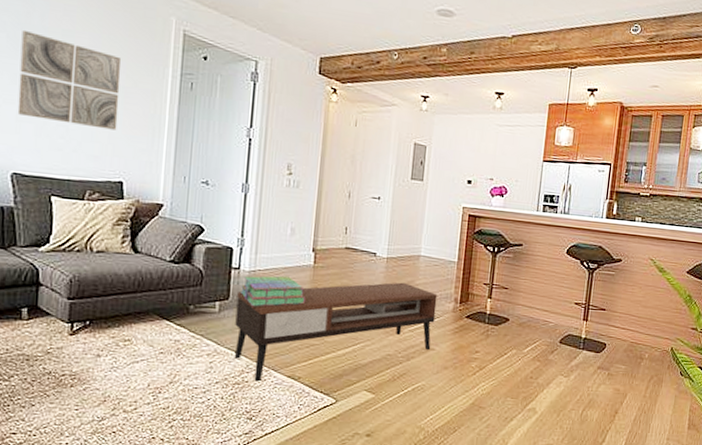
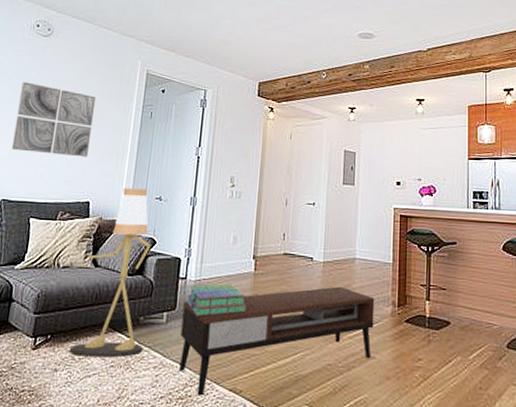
floor lamp: none [112,168,198,345] -> present [69,188,151,358]

